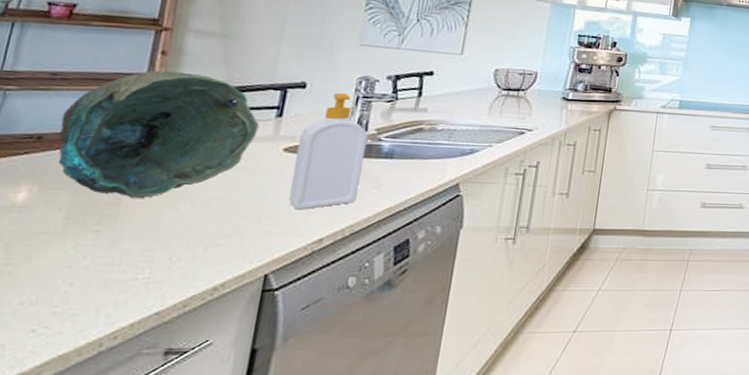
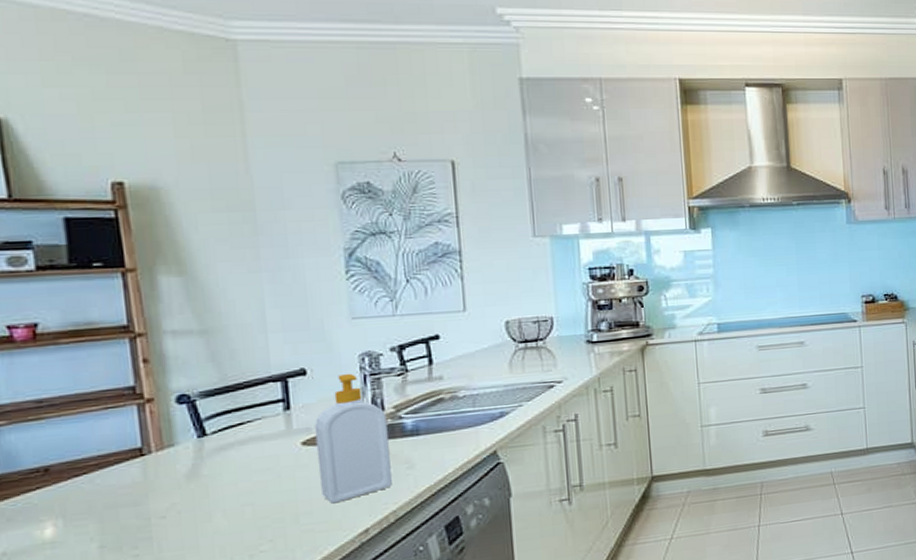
decorative bowl: present [57,70,260,198] -> none [62,377,270,518]

